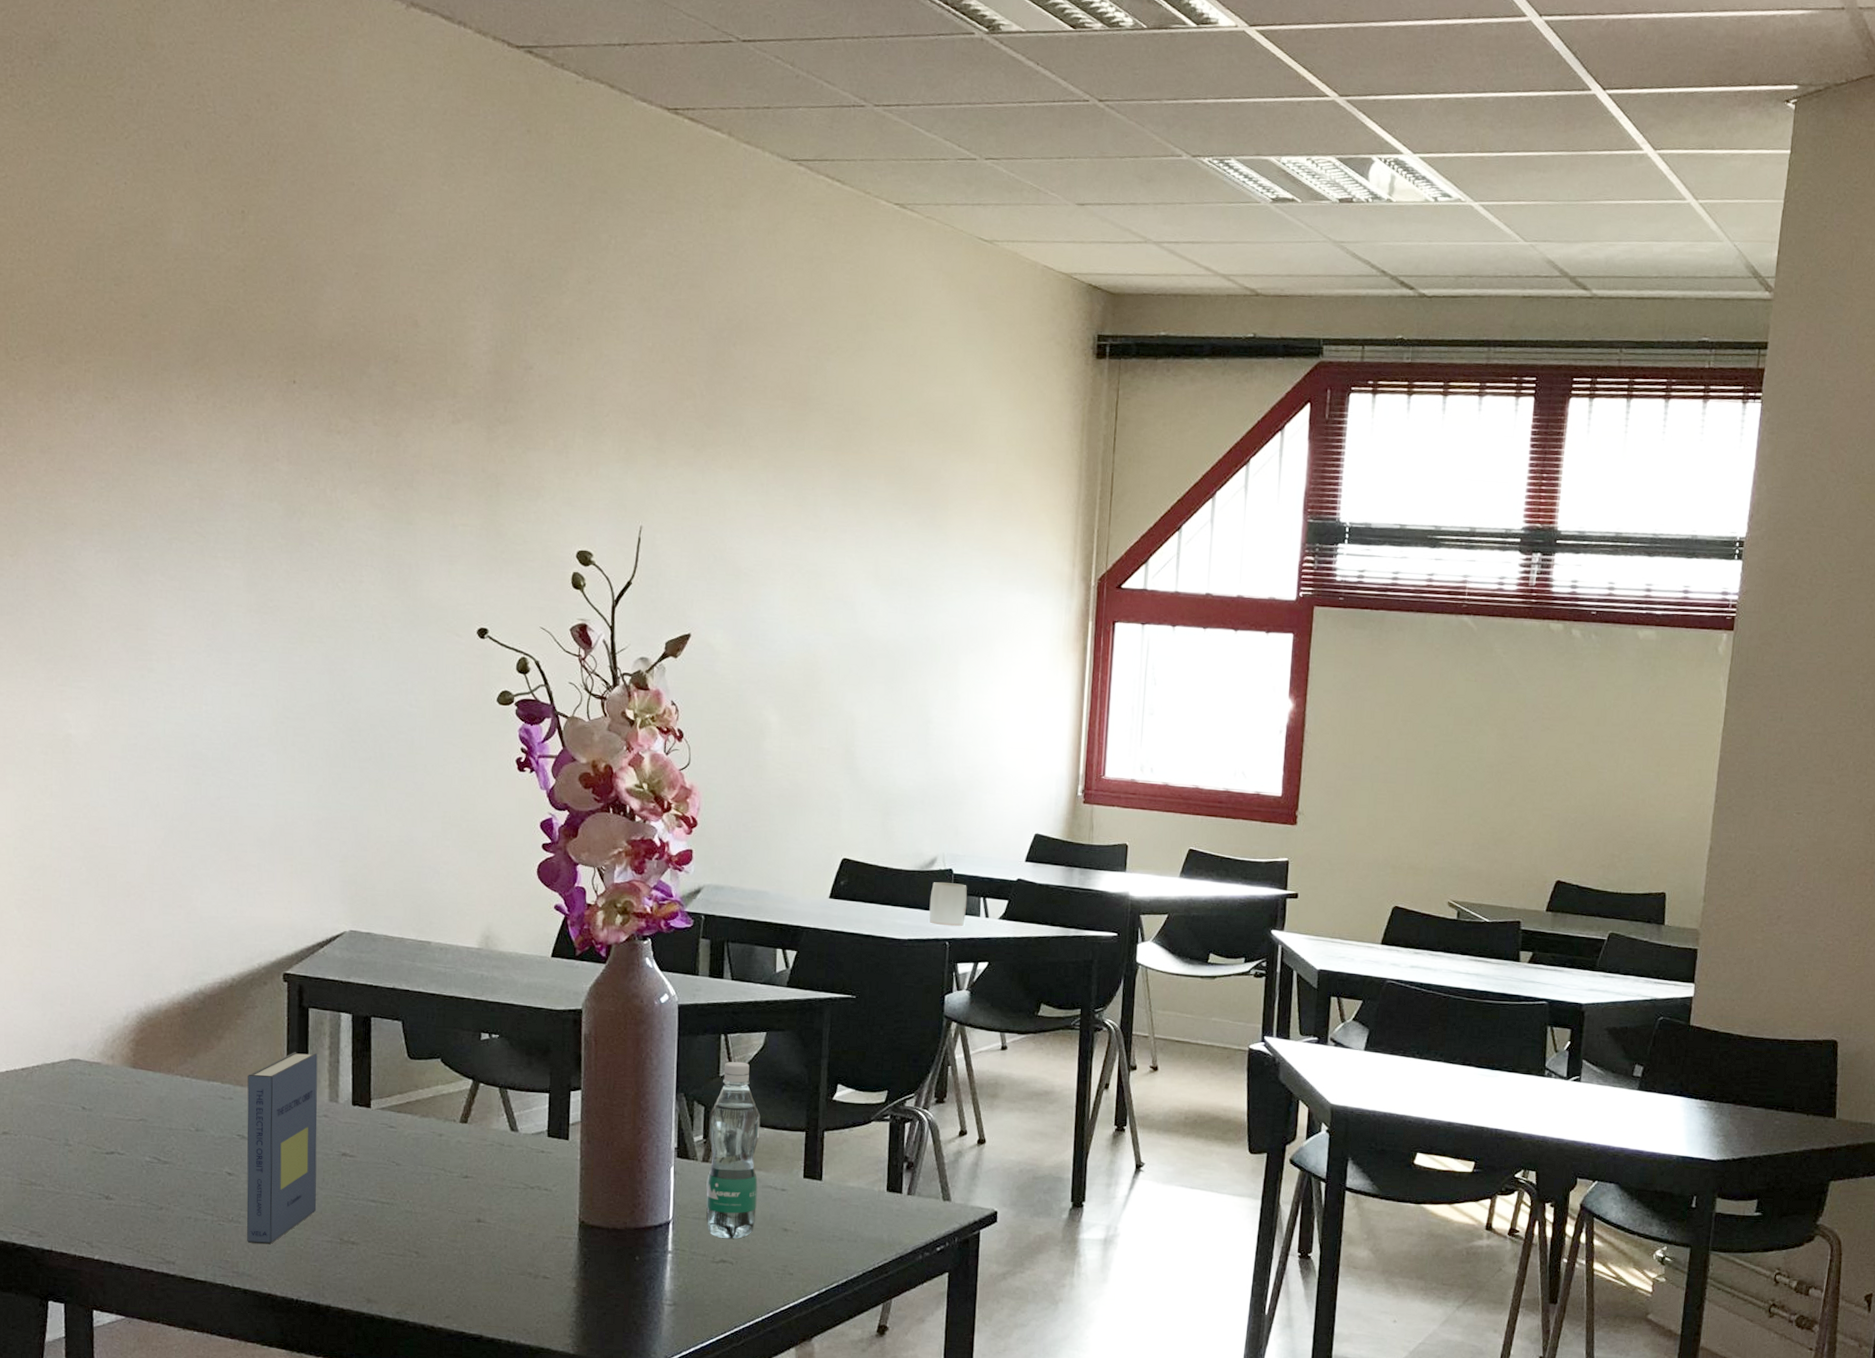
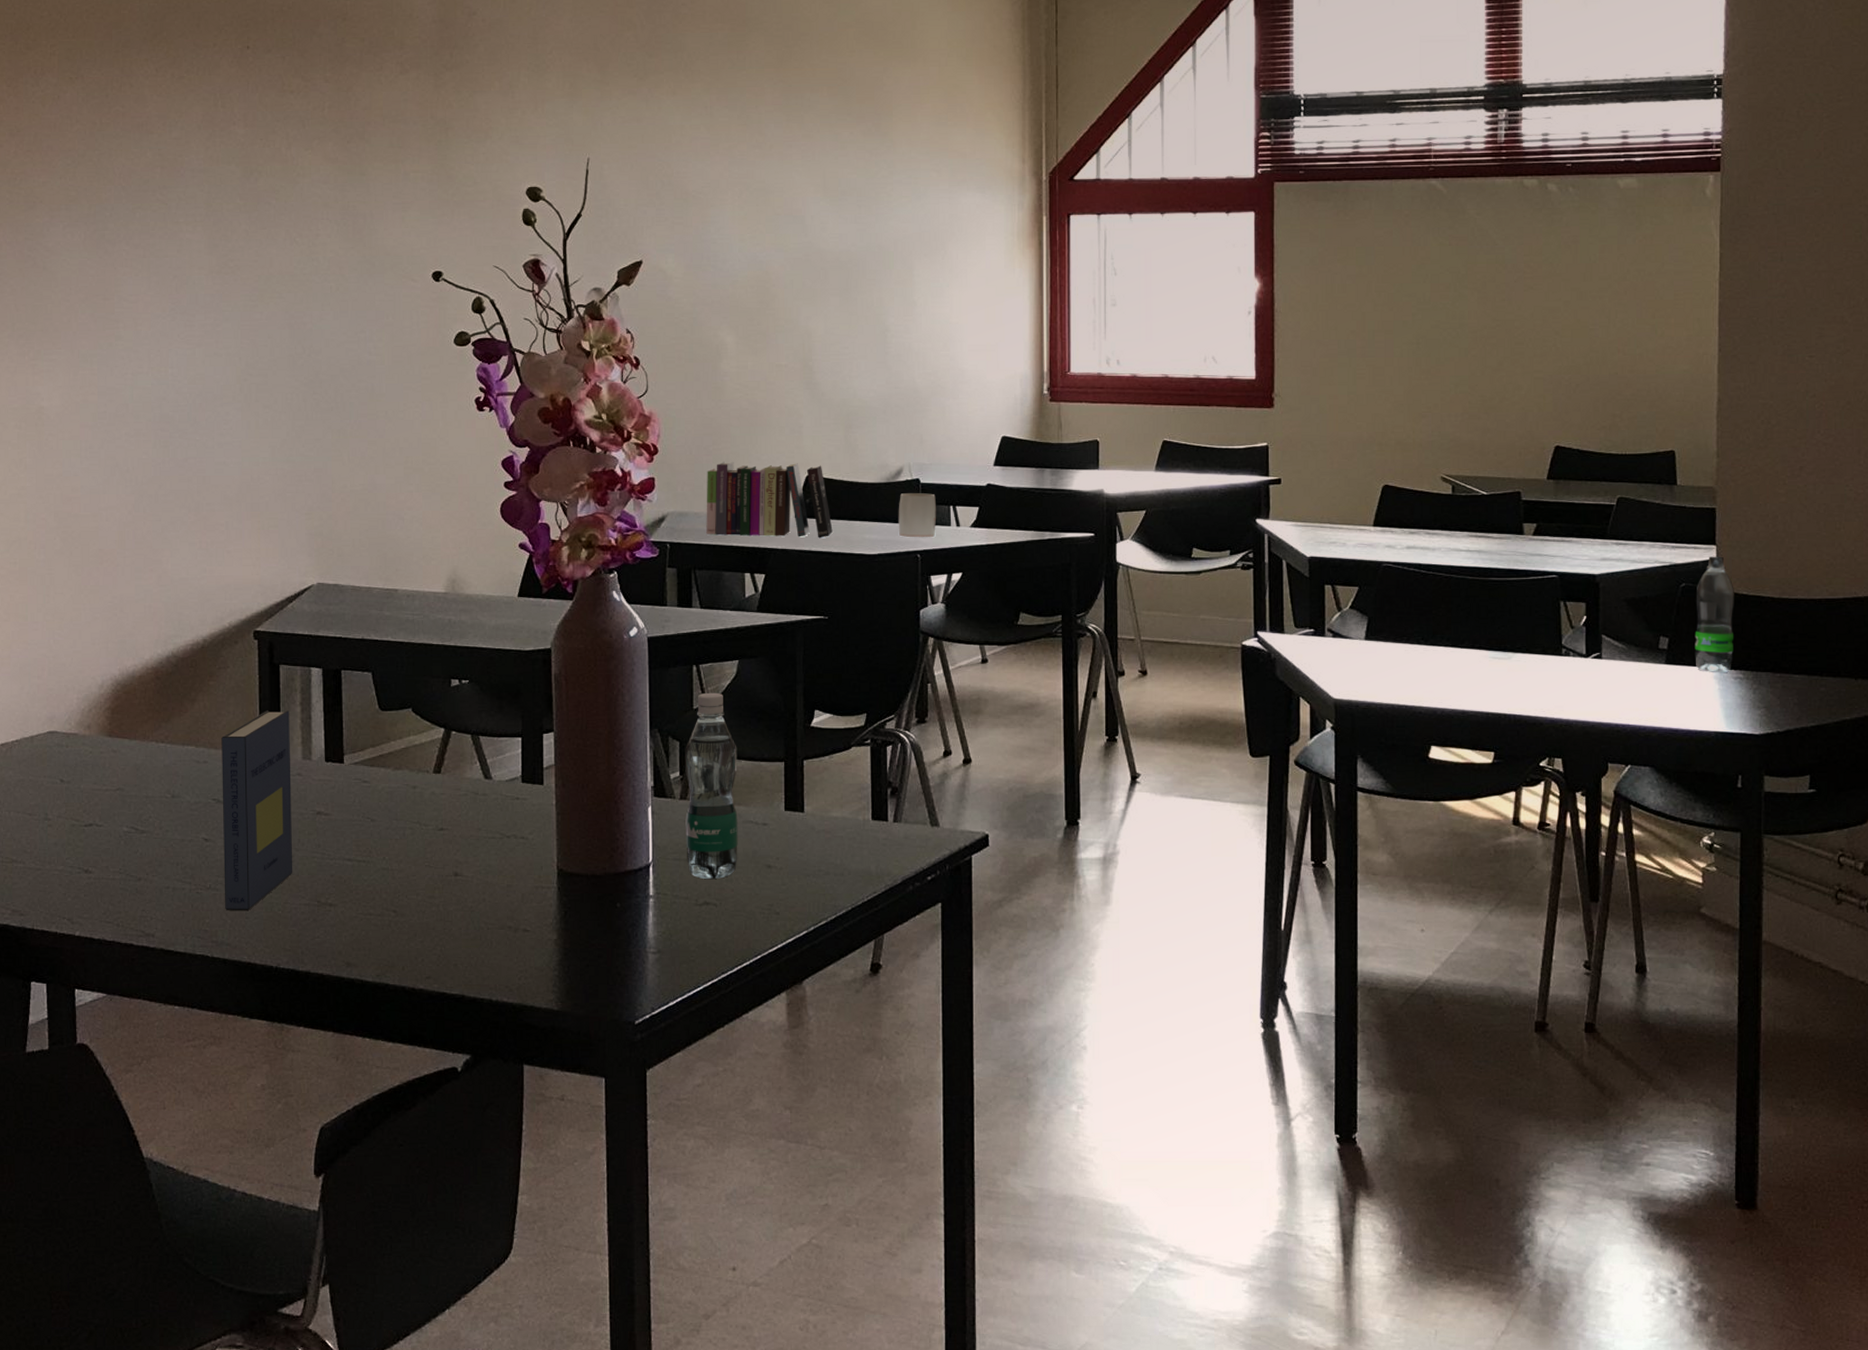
books: none [741,838,865,920] -> present [706,461,833,538]
bottle: none [1665,993,1707,1102] -> present [1695,556,1735,673]

